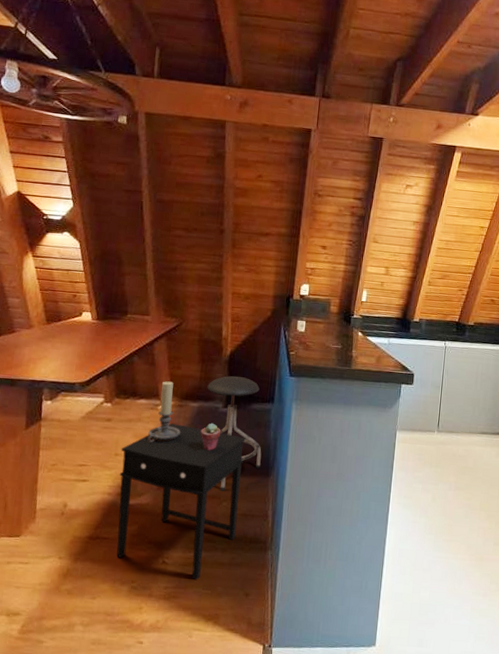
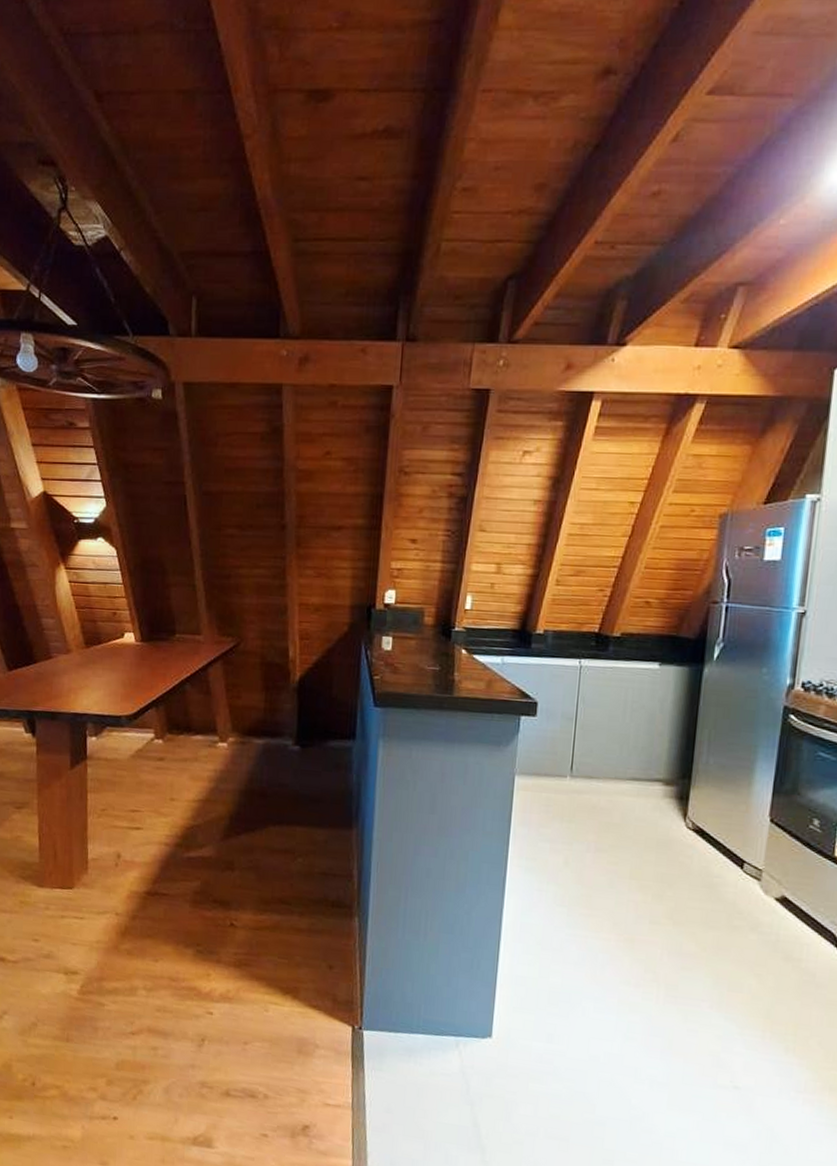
side table: present [117,423,246,581] -> none [176,763,322,948]
candle holder: present [147,381,180,443] -> none [206,713,244,786]
potted succulent: present [200,423,221,451] -> none [267,763,292,797]
stool: present [207,375,262,491] -> none [273,706,342,845]

